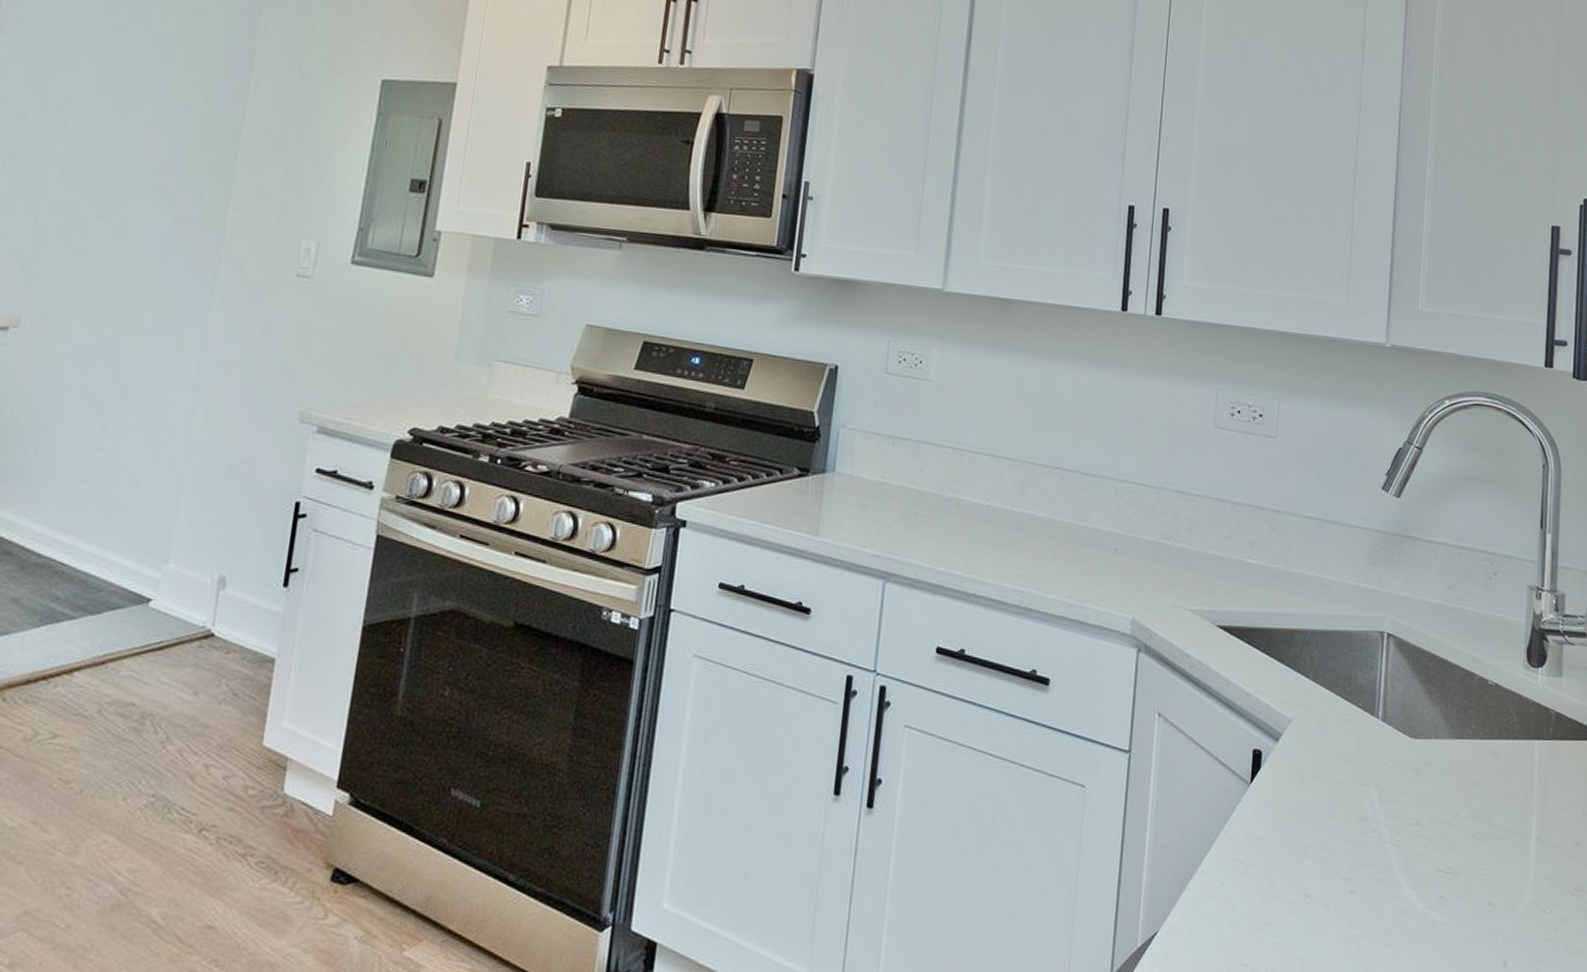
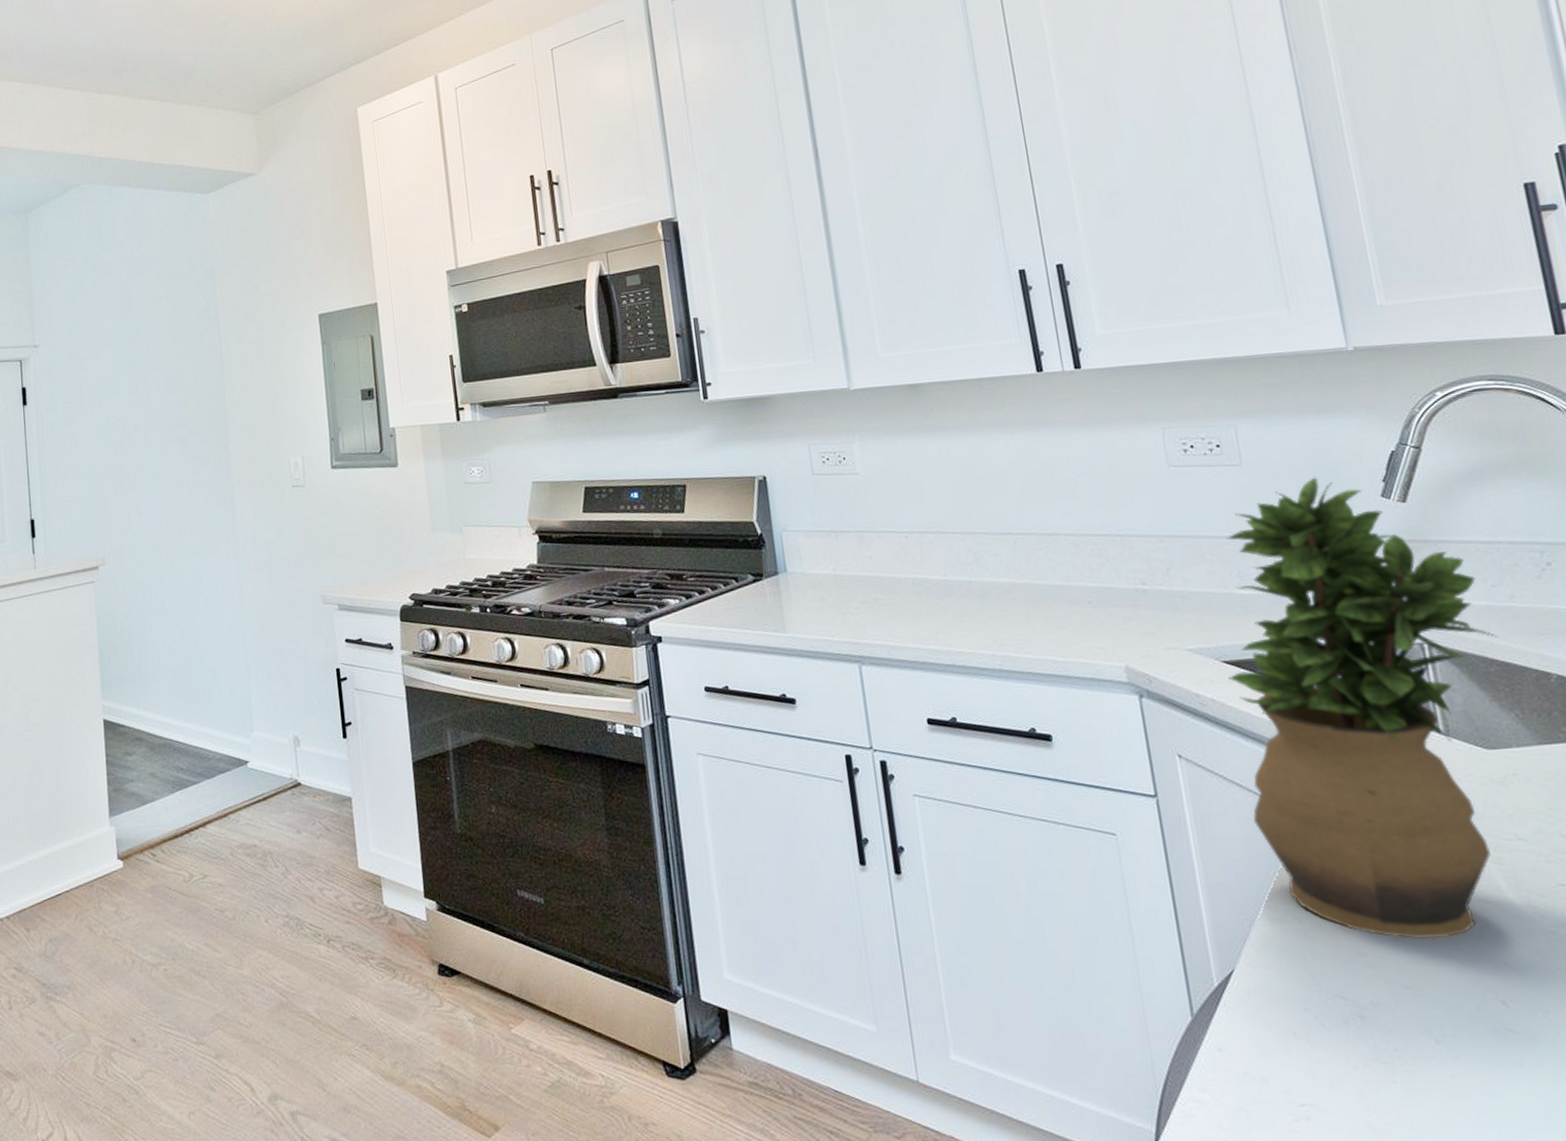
potted plant: none [1208,460,1443,913] -> present [1227,477,1498,940]

